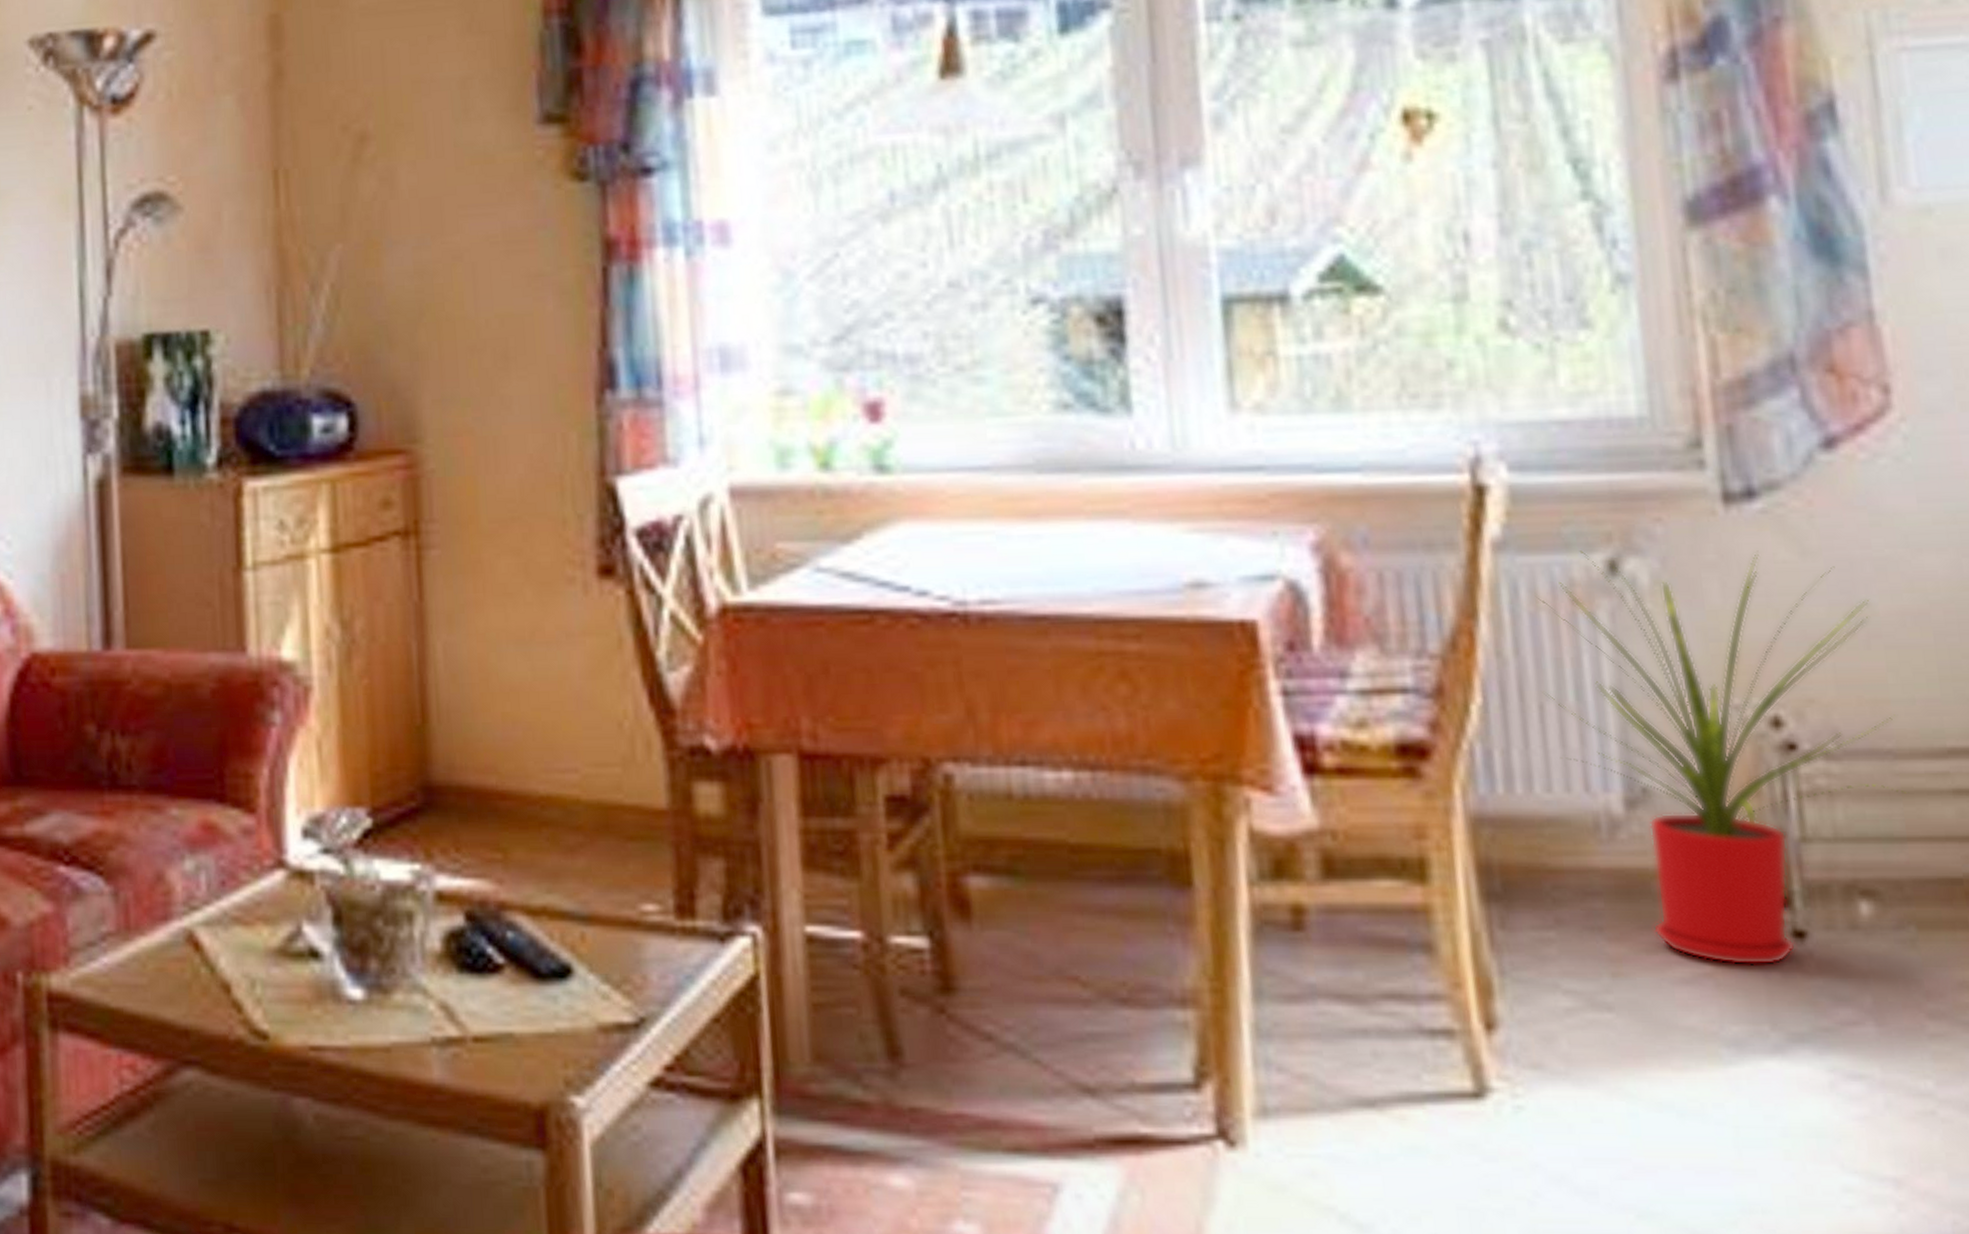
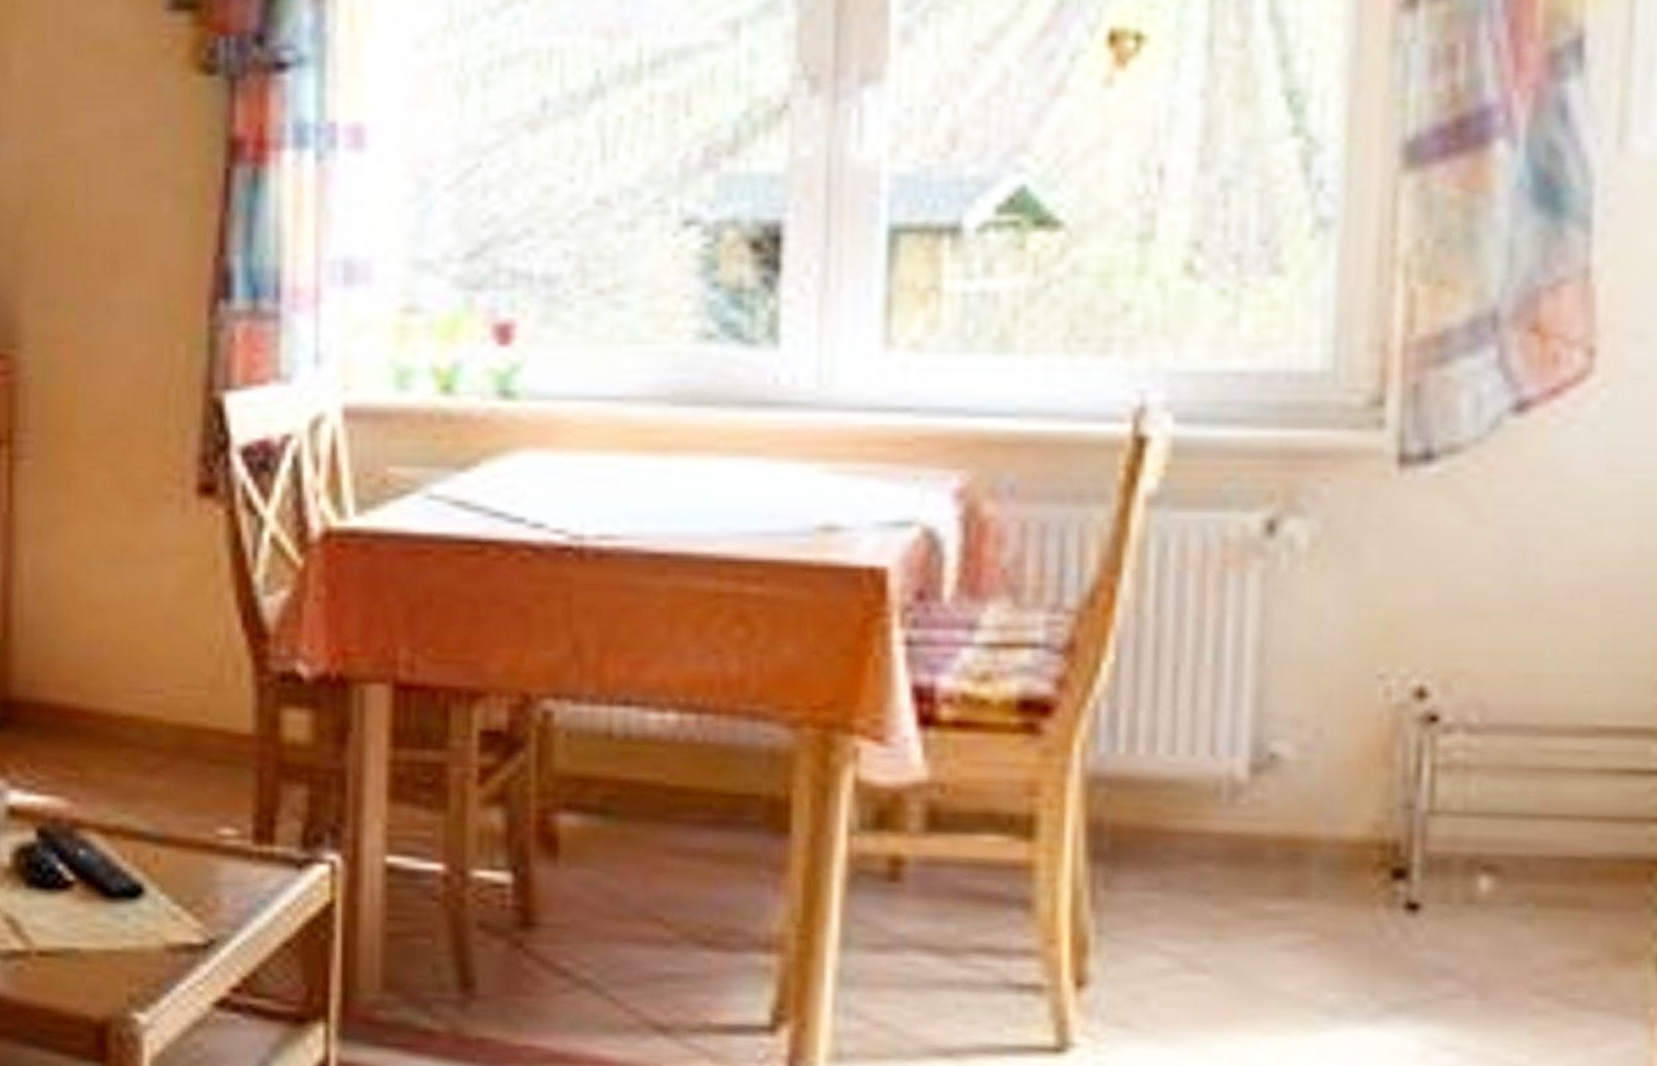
house plant: present [1535,550,1909,965] -> none [1179,509,1549,936]

